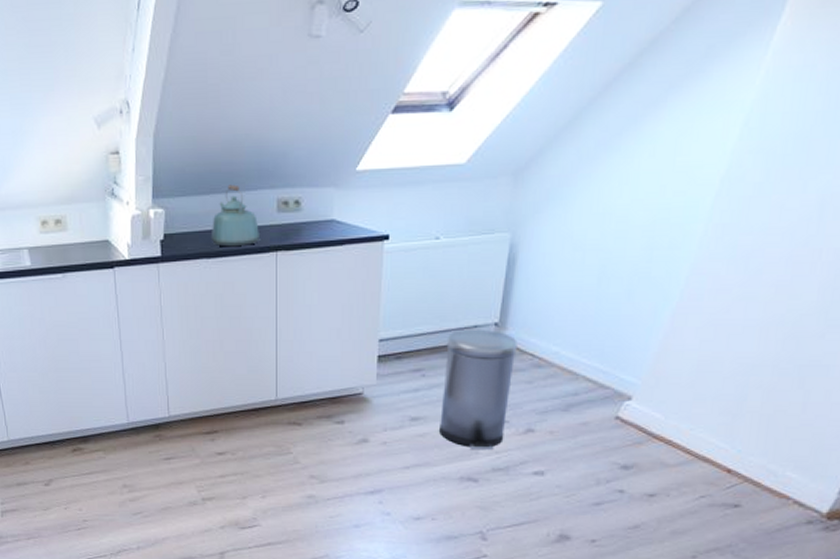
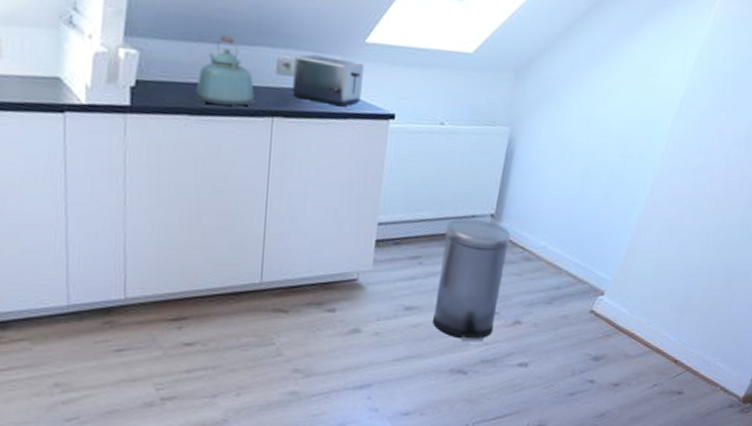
toaster: none [292,189,356,234] -> present [292,54,364,107]

